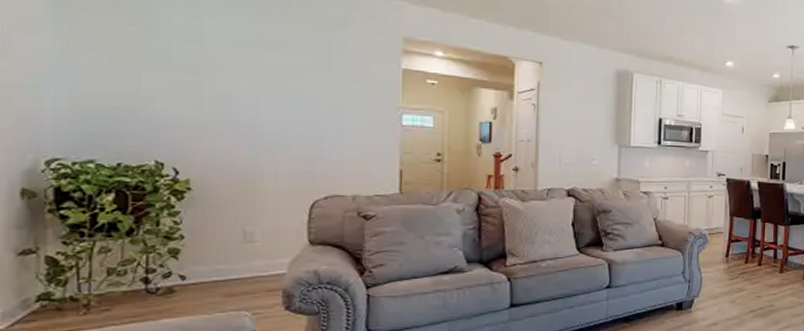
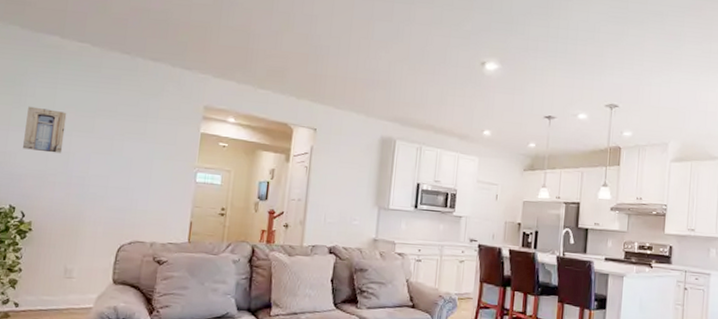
wall art: none [164,39,221,97] -> present [23,106,67,154]

